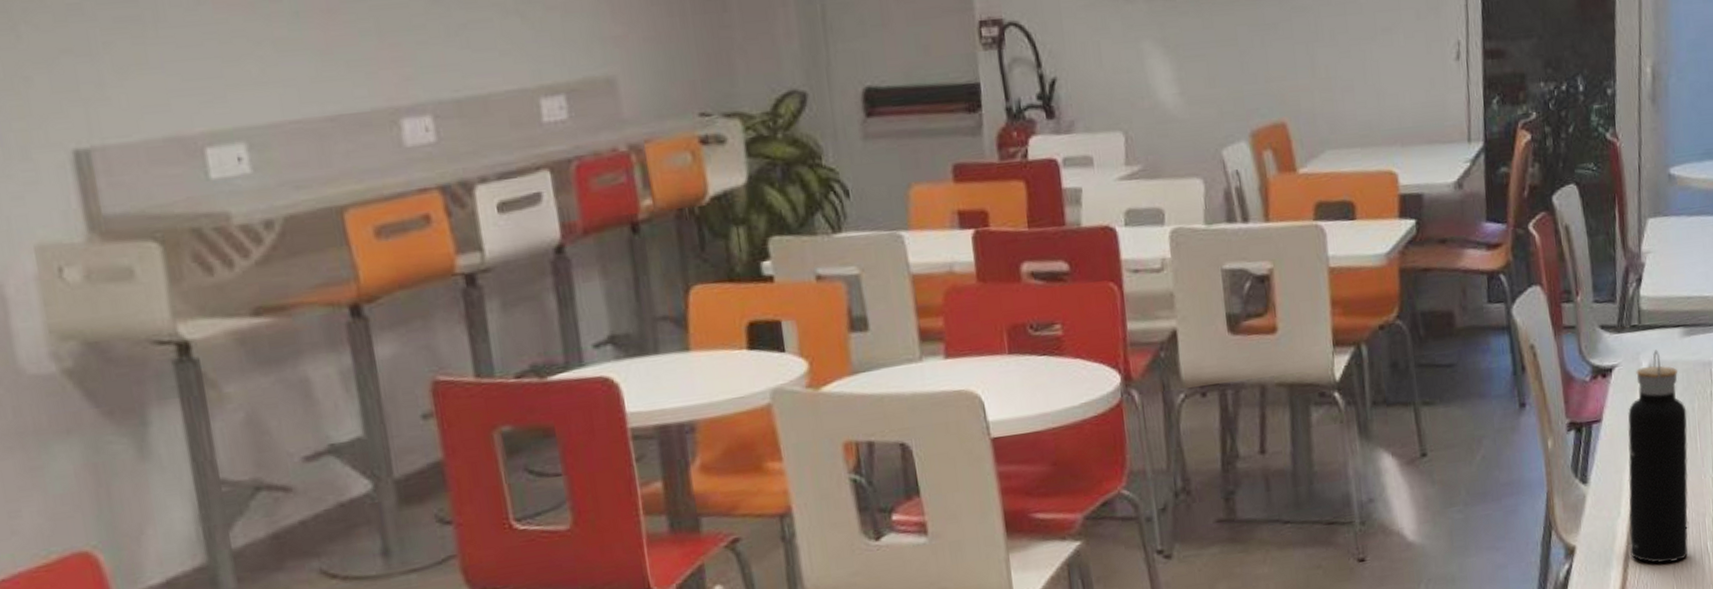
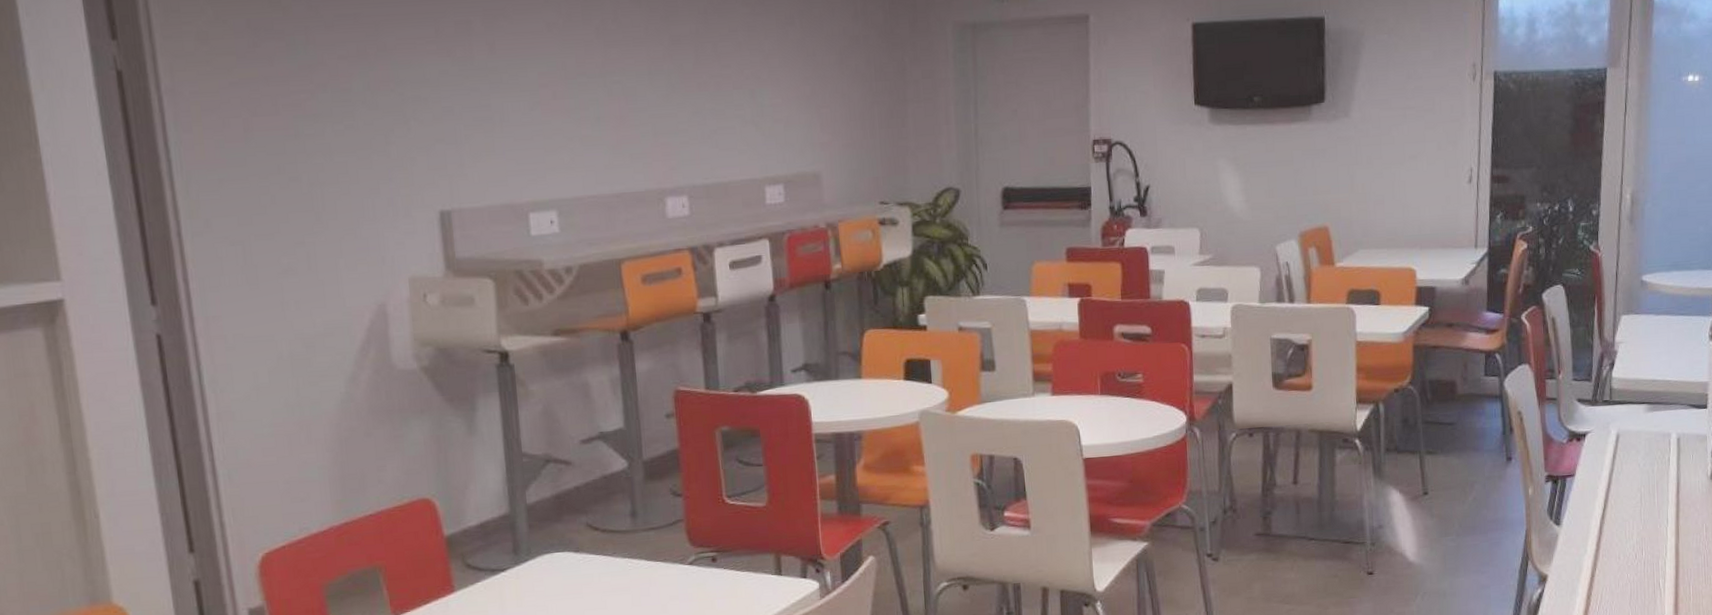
water bottle: present [1627,349,1689,563] -> none [1592,421,1648,595]

